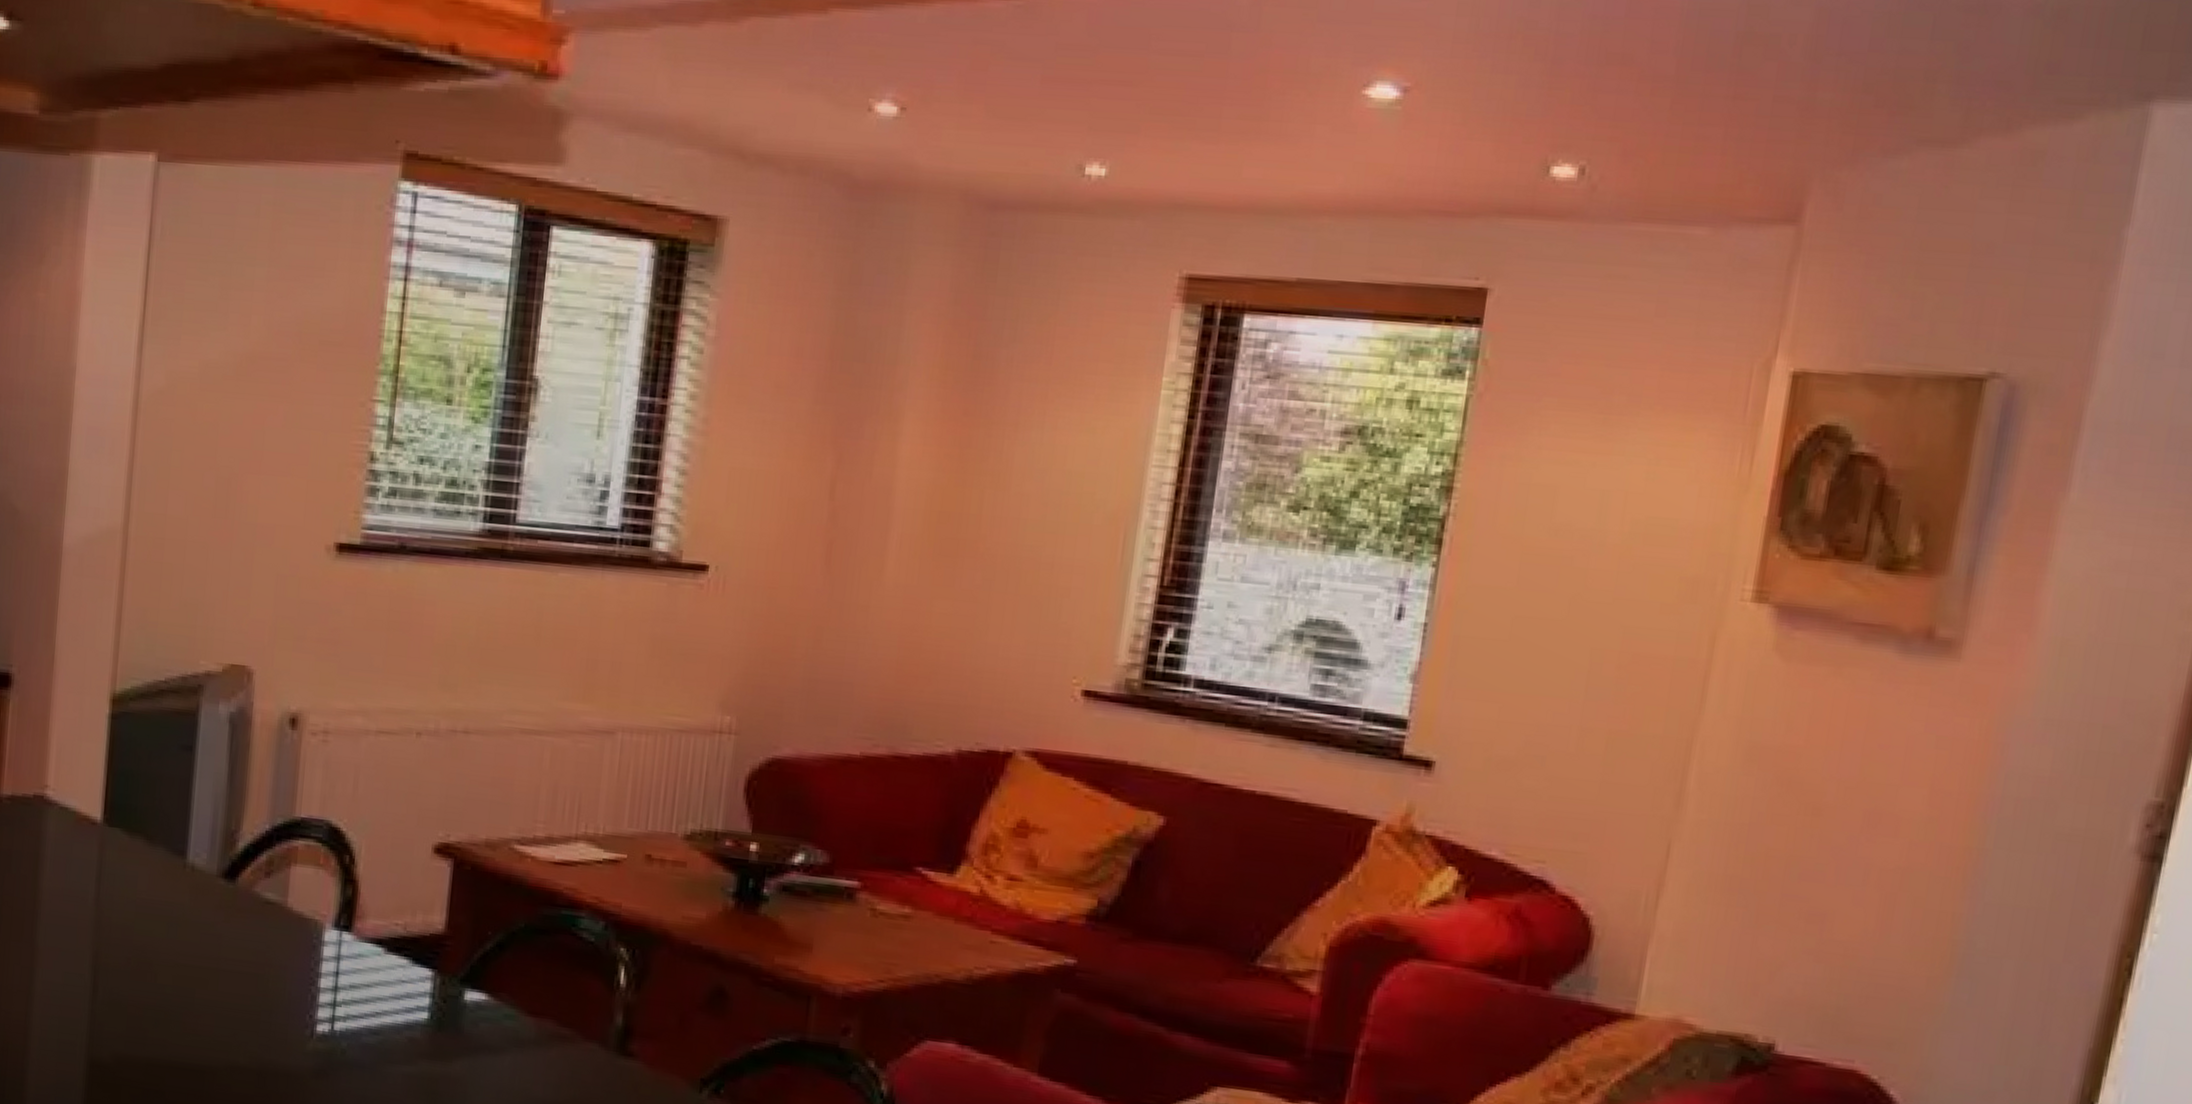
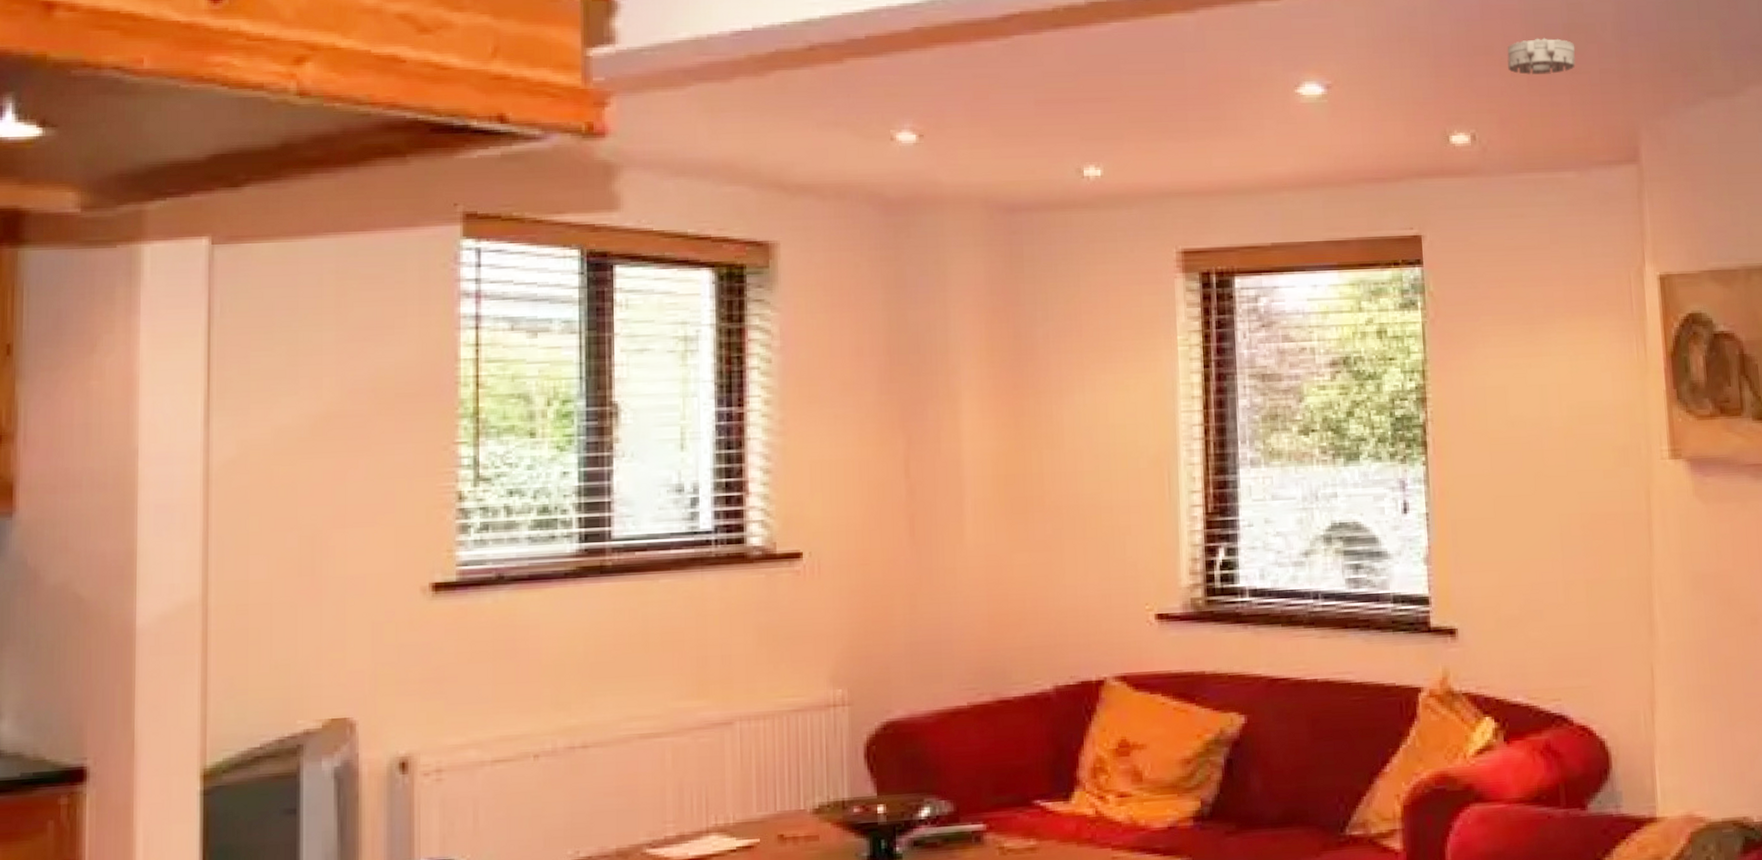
smoke detector: none [1648,48,1747,98] -> present [1507,38,1576,75]

